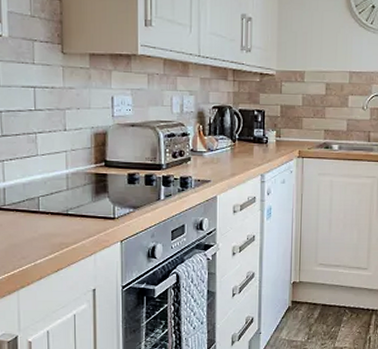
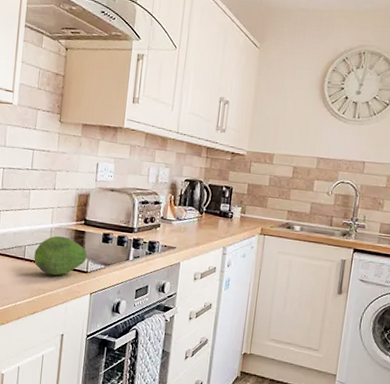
fruit: none [50,182,113,226] -> present [34,236,88,276]

